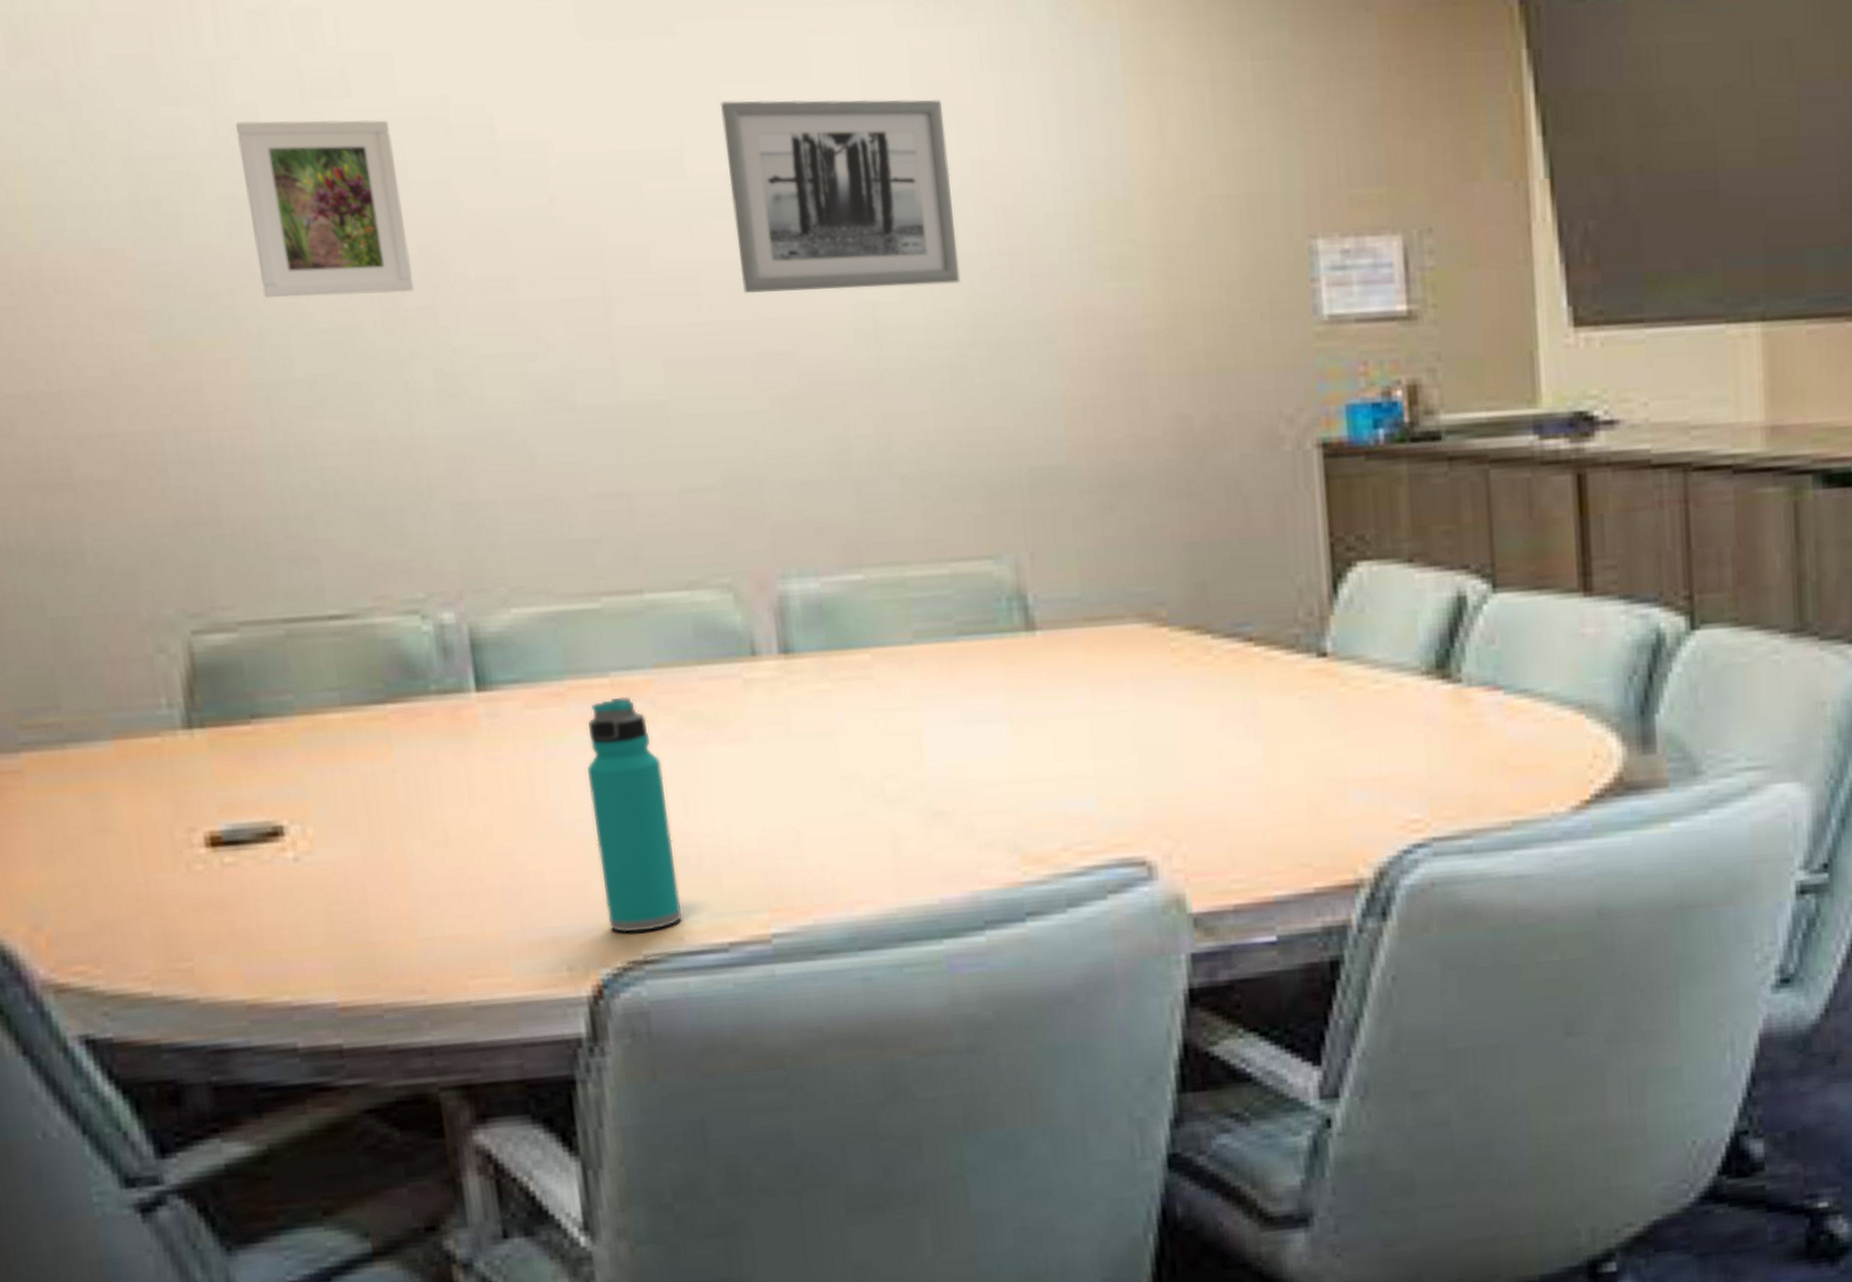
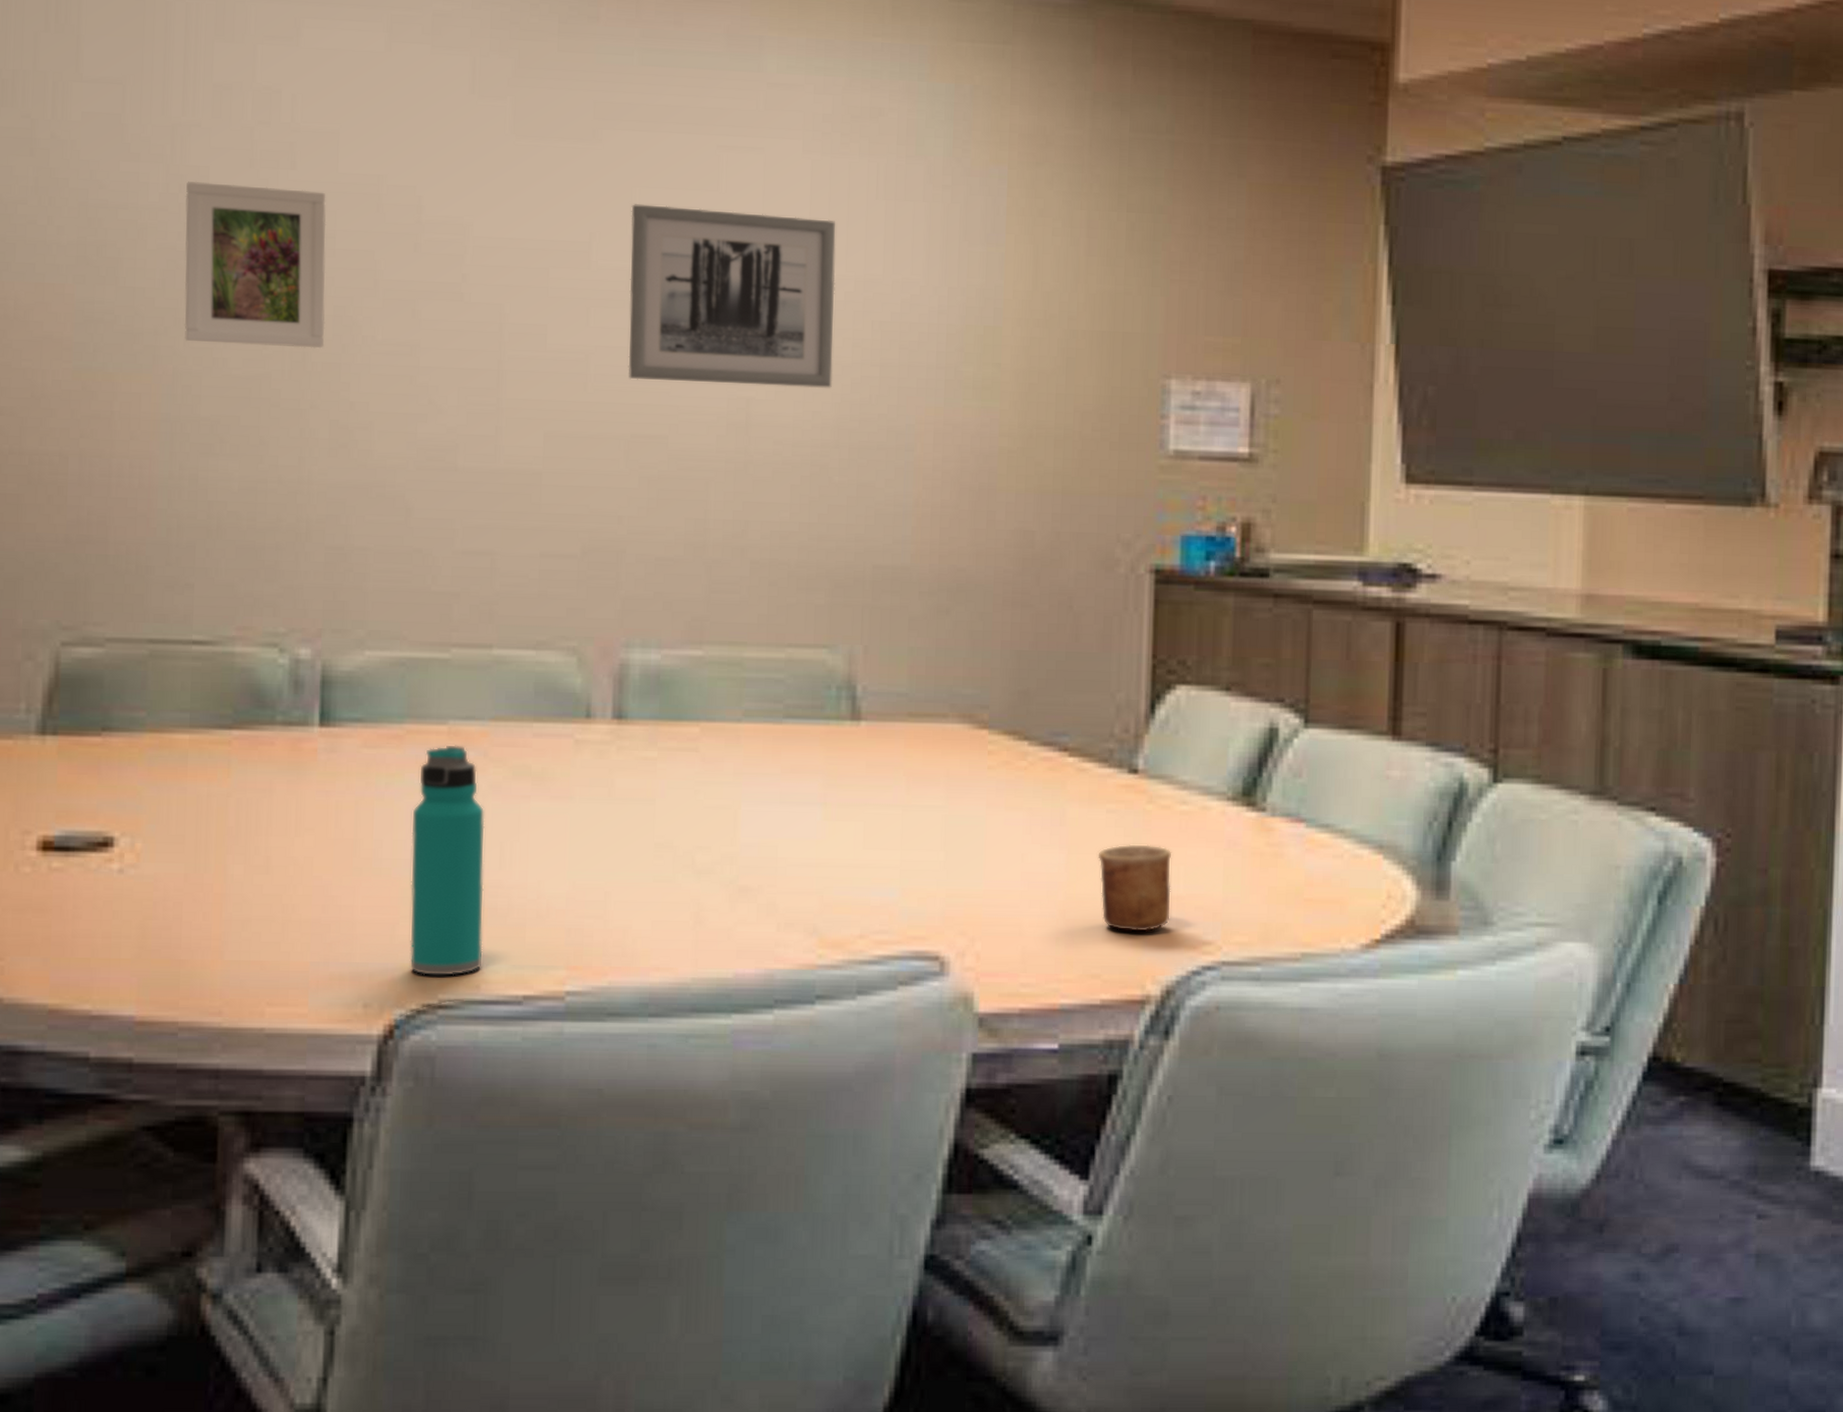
cup: none [1295,727,1376,817] -> present [1098,844,1172,932]

